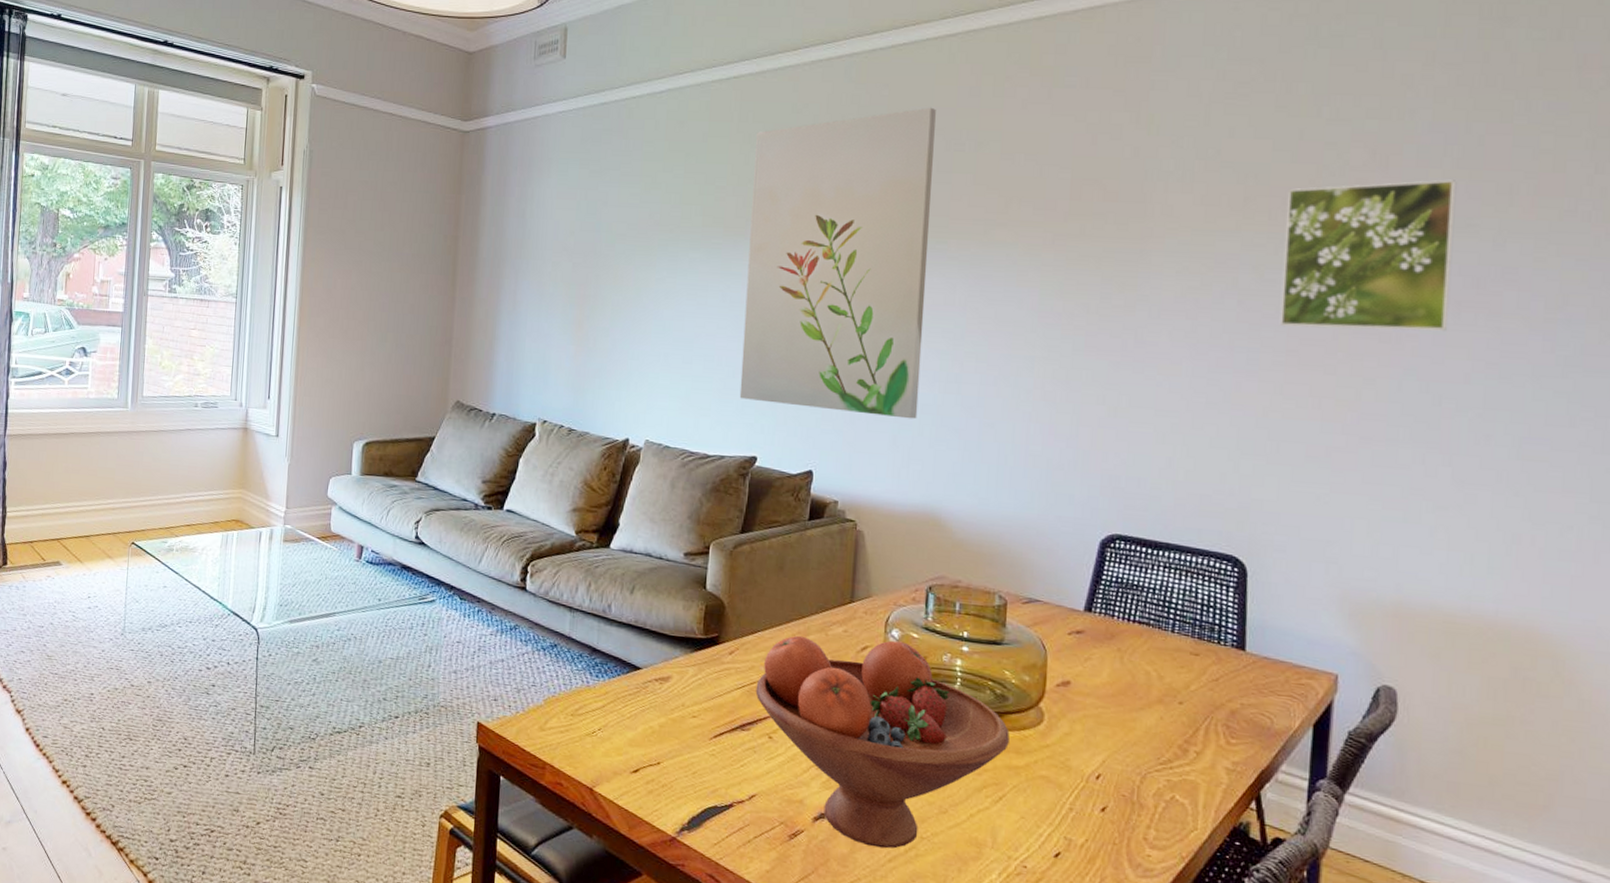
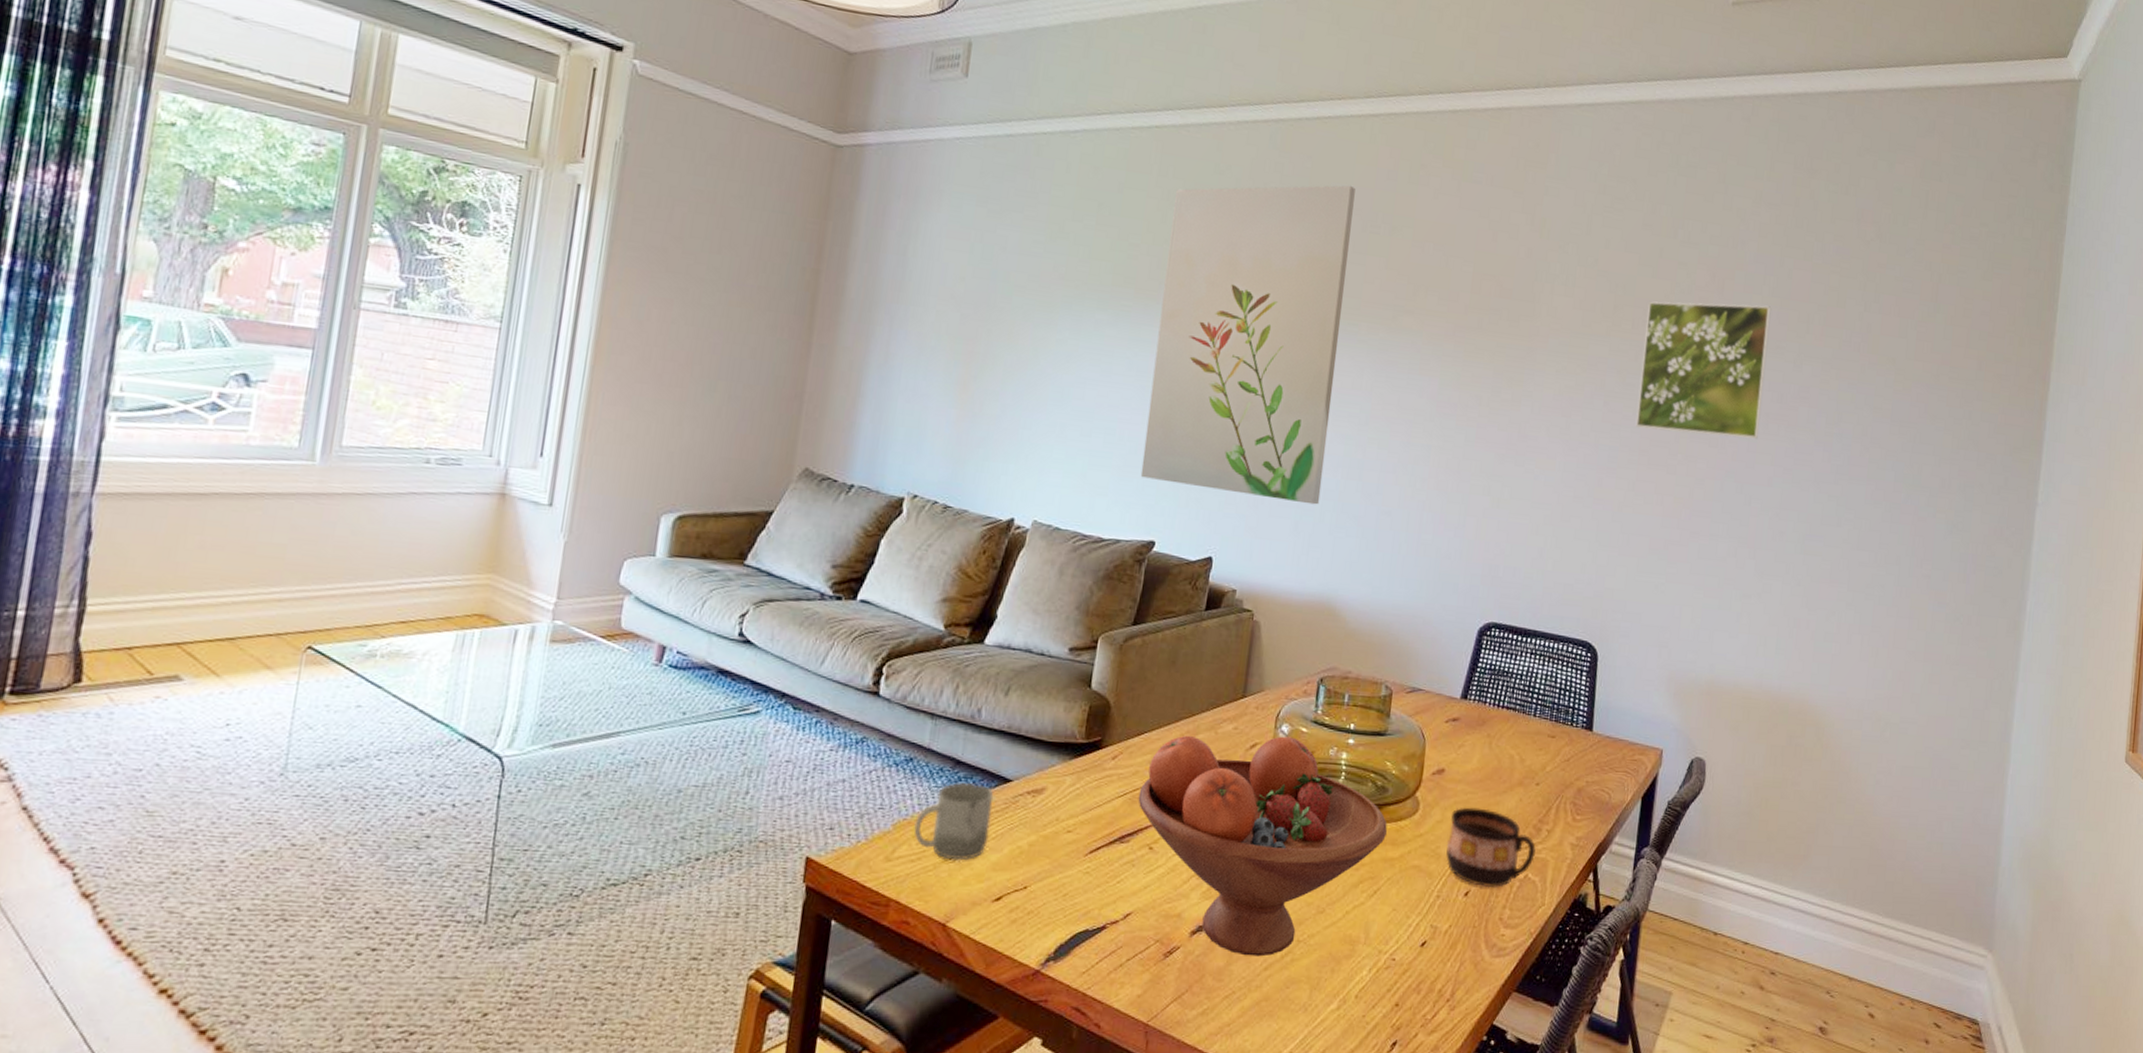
cup: none [561,667,627,736] -> present [914,783,995,861]
cup: none [1077,721,1183,806] -> present [1446,807,1536,888]

